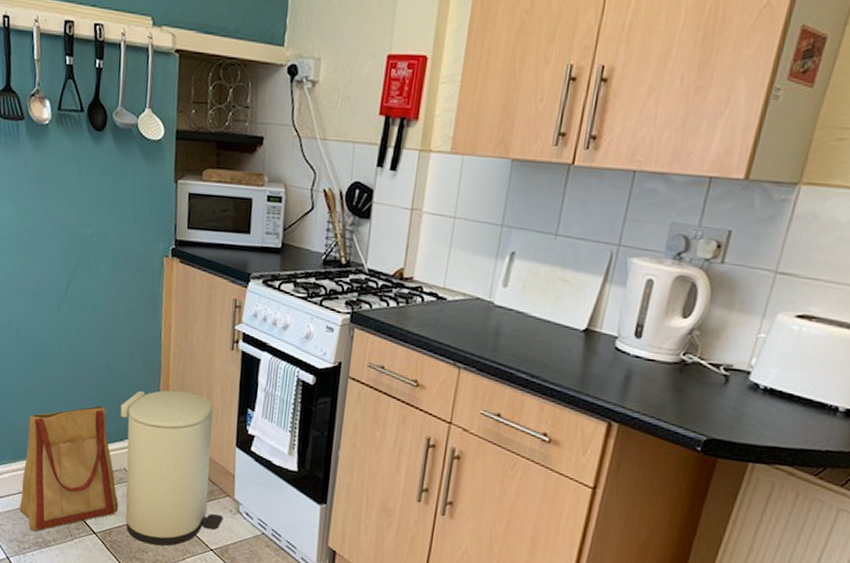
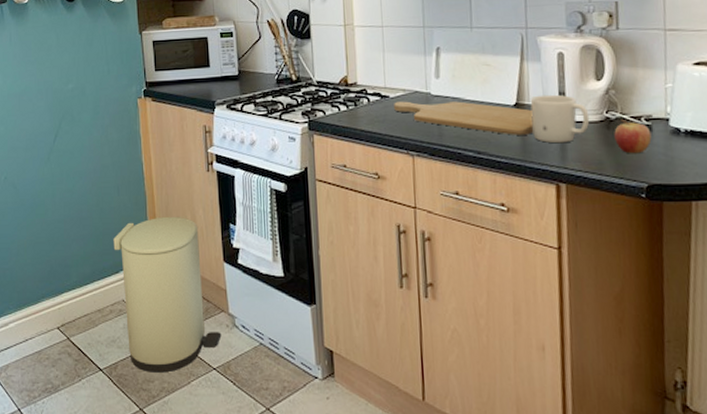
shopping bag: present [19,405,118,532] -> none [26,242,120,378]
chopping board: none [449,306,602,365] -> present [394,101,534,135]
mug: none [596,323,665,380] -> present [530,94,590,144]
fruit: none [684,365,727,405] -> present [614,120,652,154]

